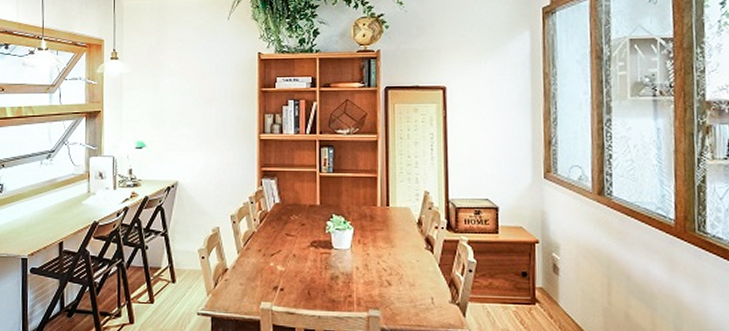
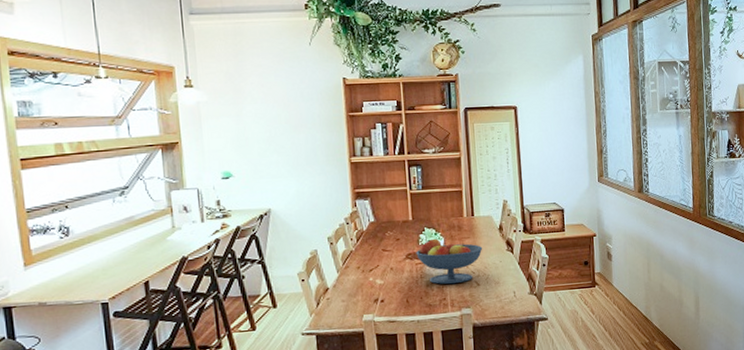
fruit bowl: none [322,227,398,280] -> present [416,238,483,284]

